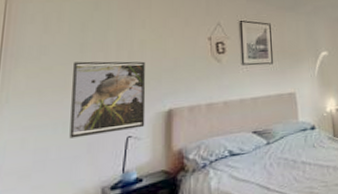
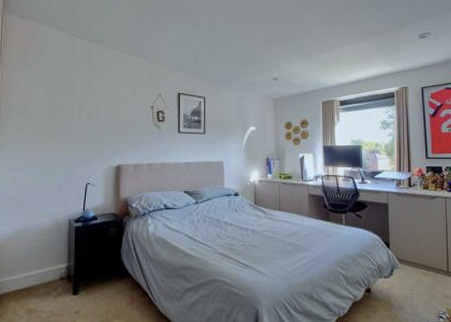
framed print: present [69,61,146,139] -> none [46,119,101,180]

